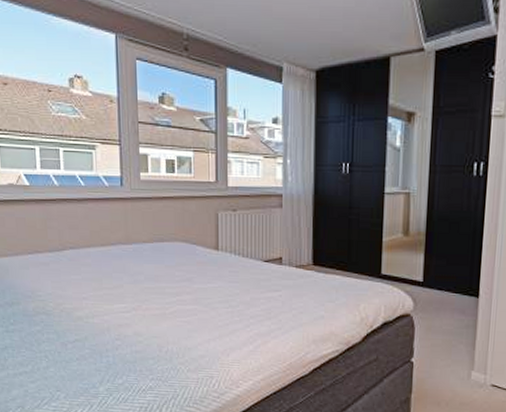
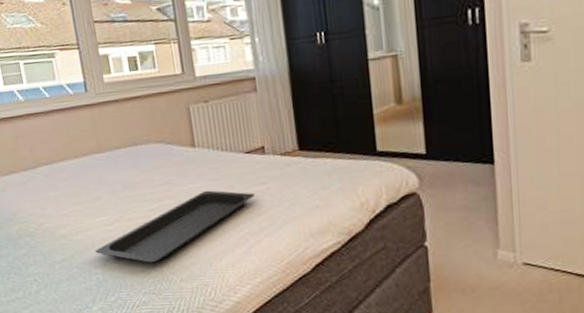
serving tray: none [109,291,267,352] -> present [95,190,255,263]

